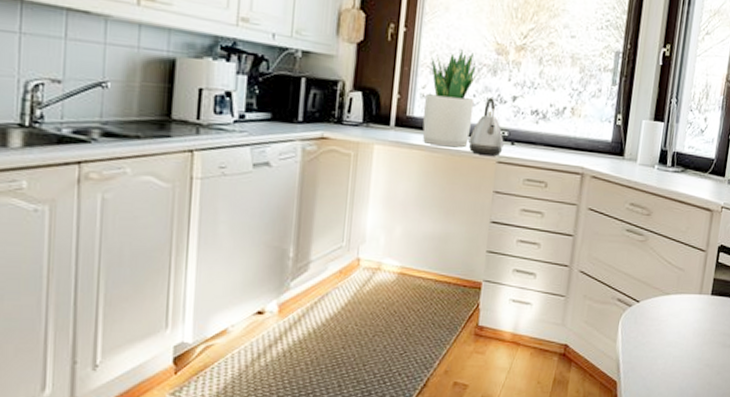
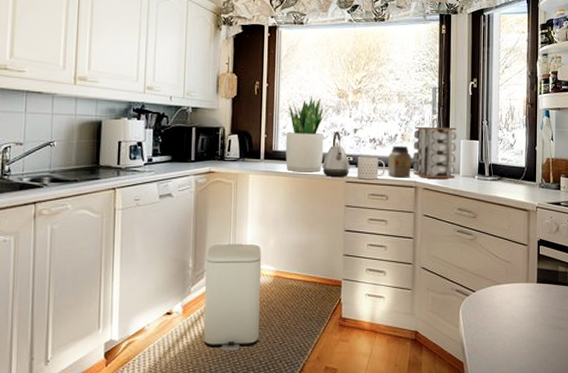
pedal bin: none [304,230,385,362] -> present [203,243,262,352]
mug: none [511,131,548,162] -> present [357,156,386,180]
jar: none [550,120,581,163] -> present [388,145,412,178]
spice rack: none [580,91,639,167] -> present [412,119,457,180]

